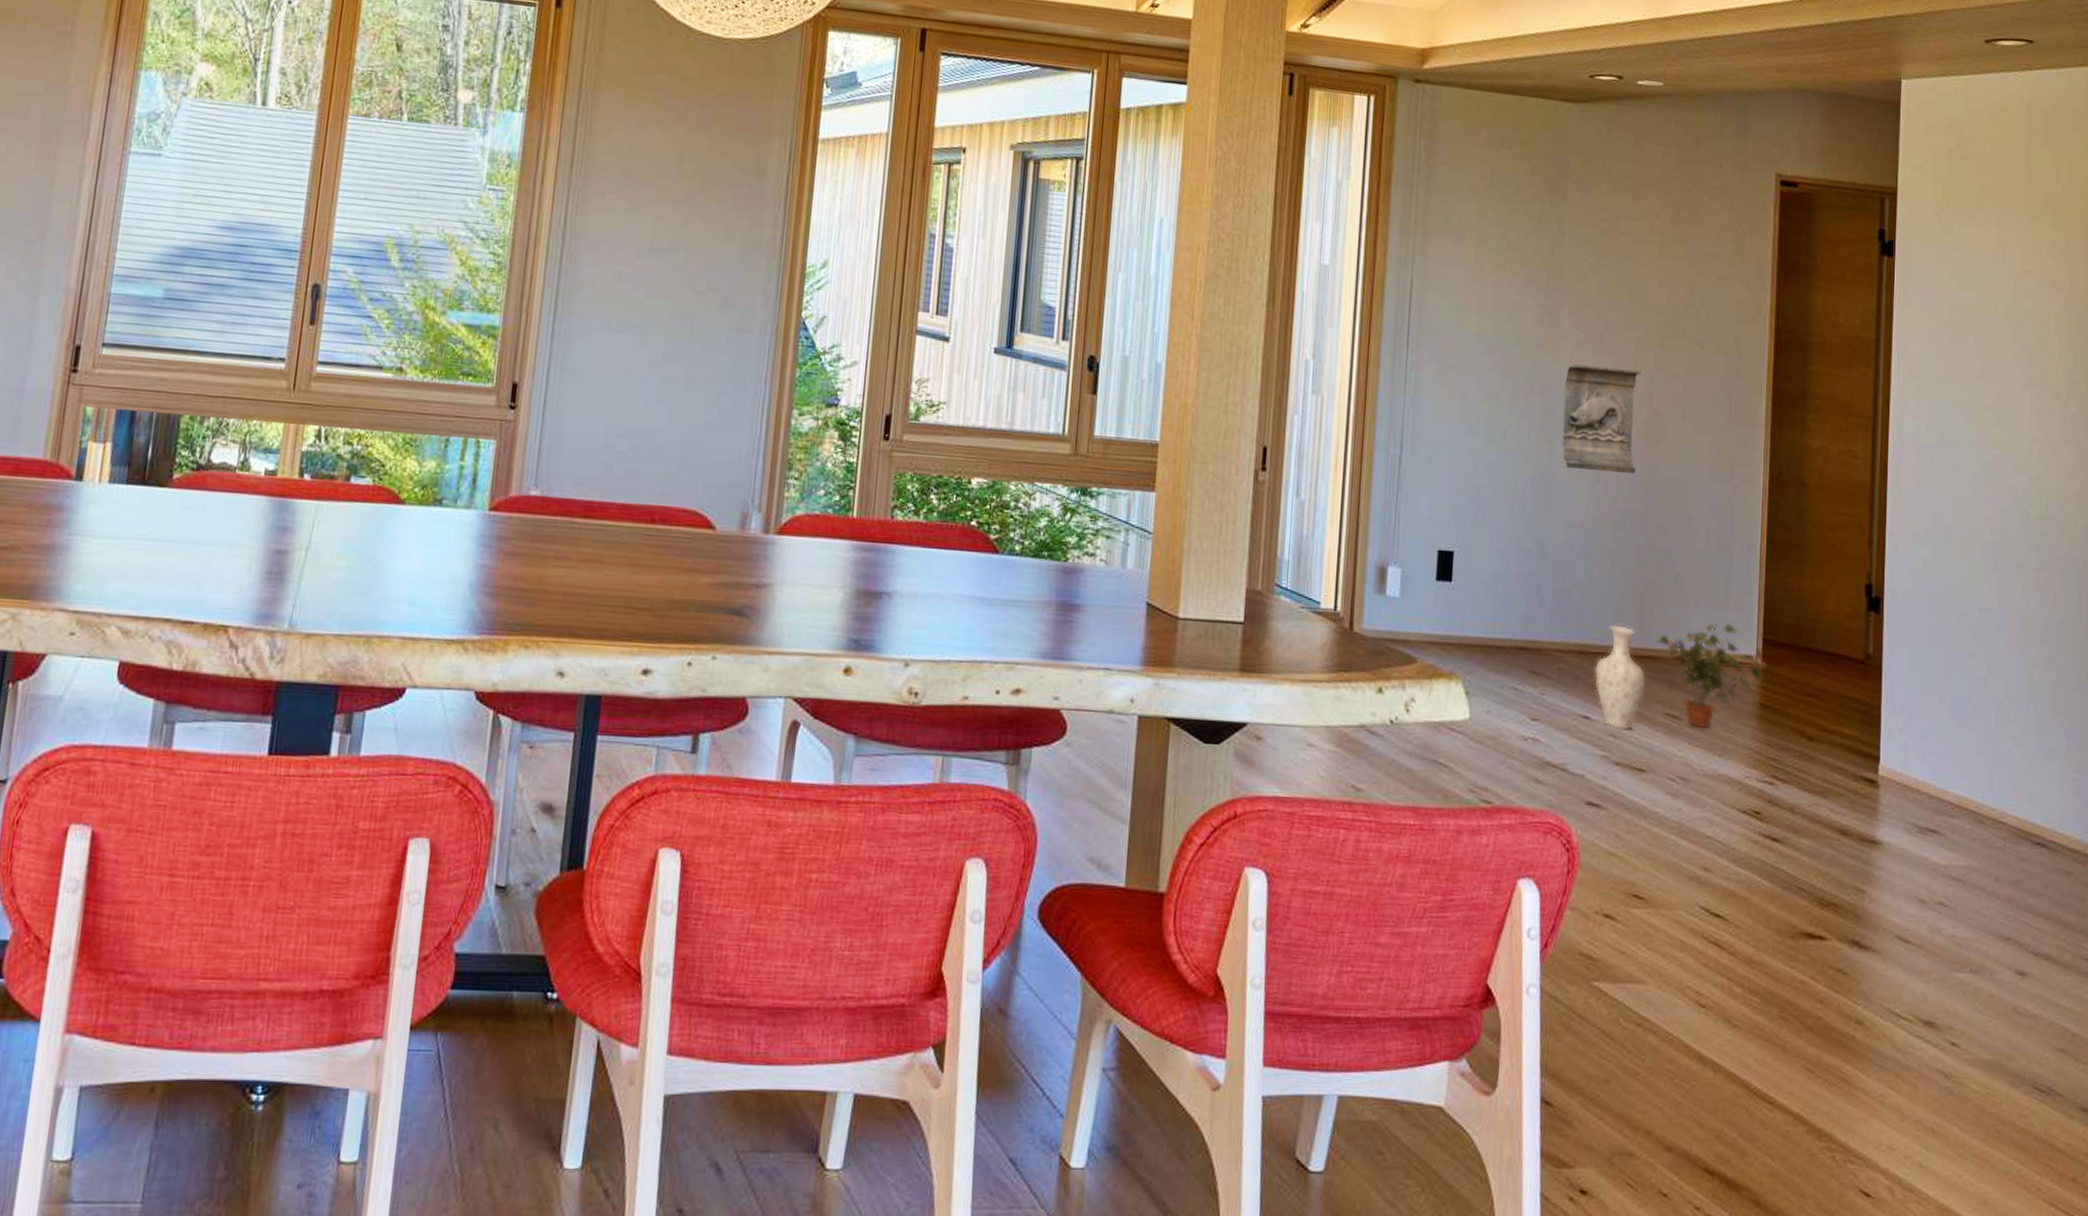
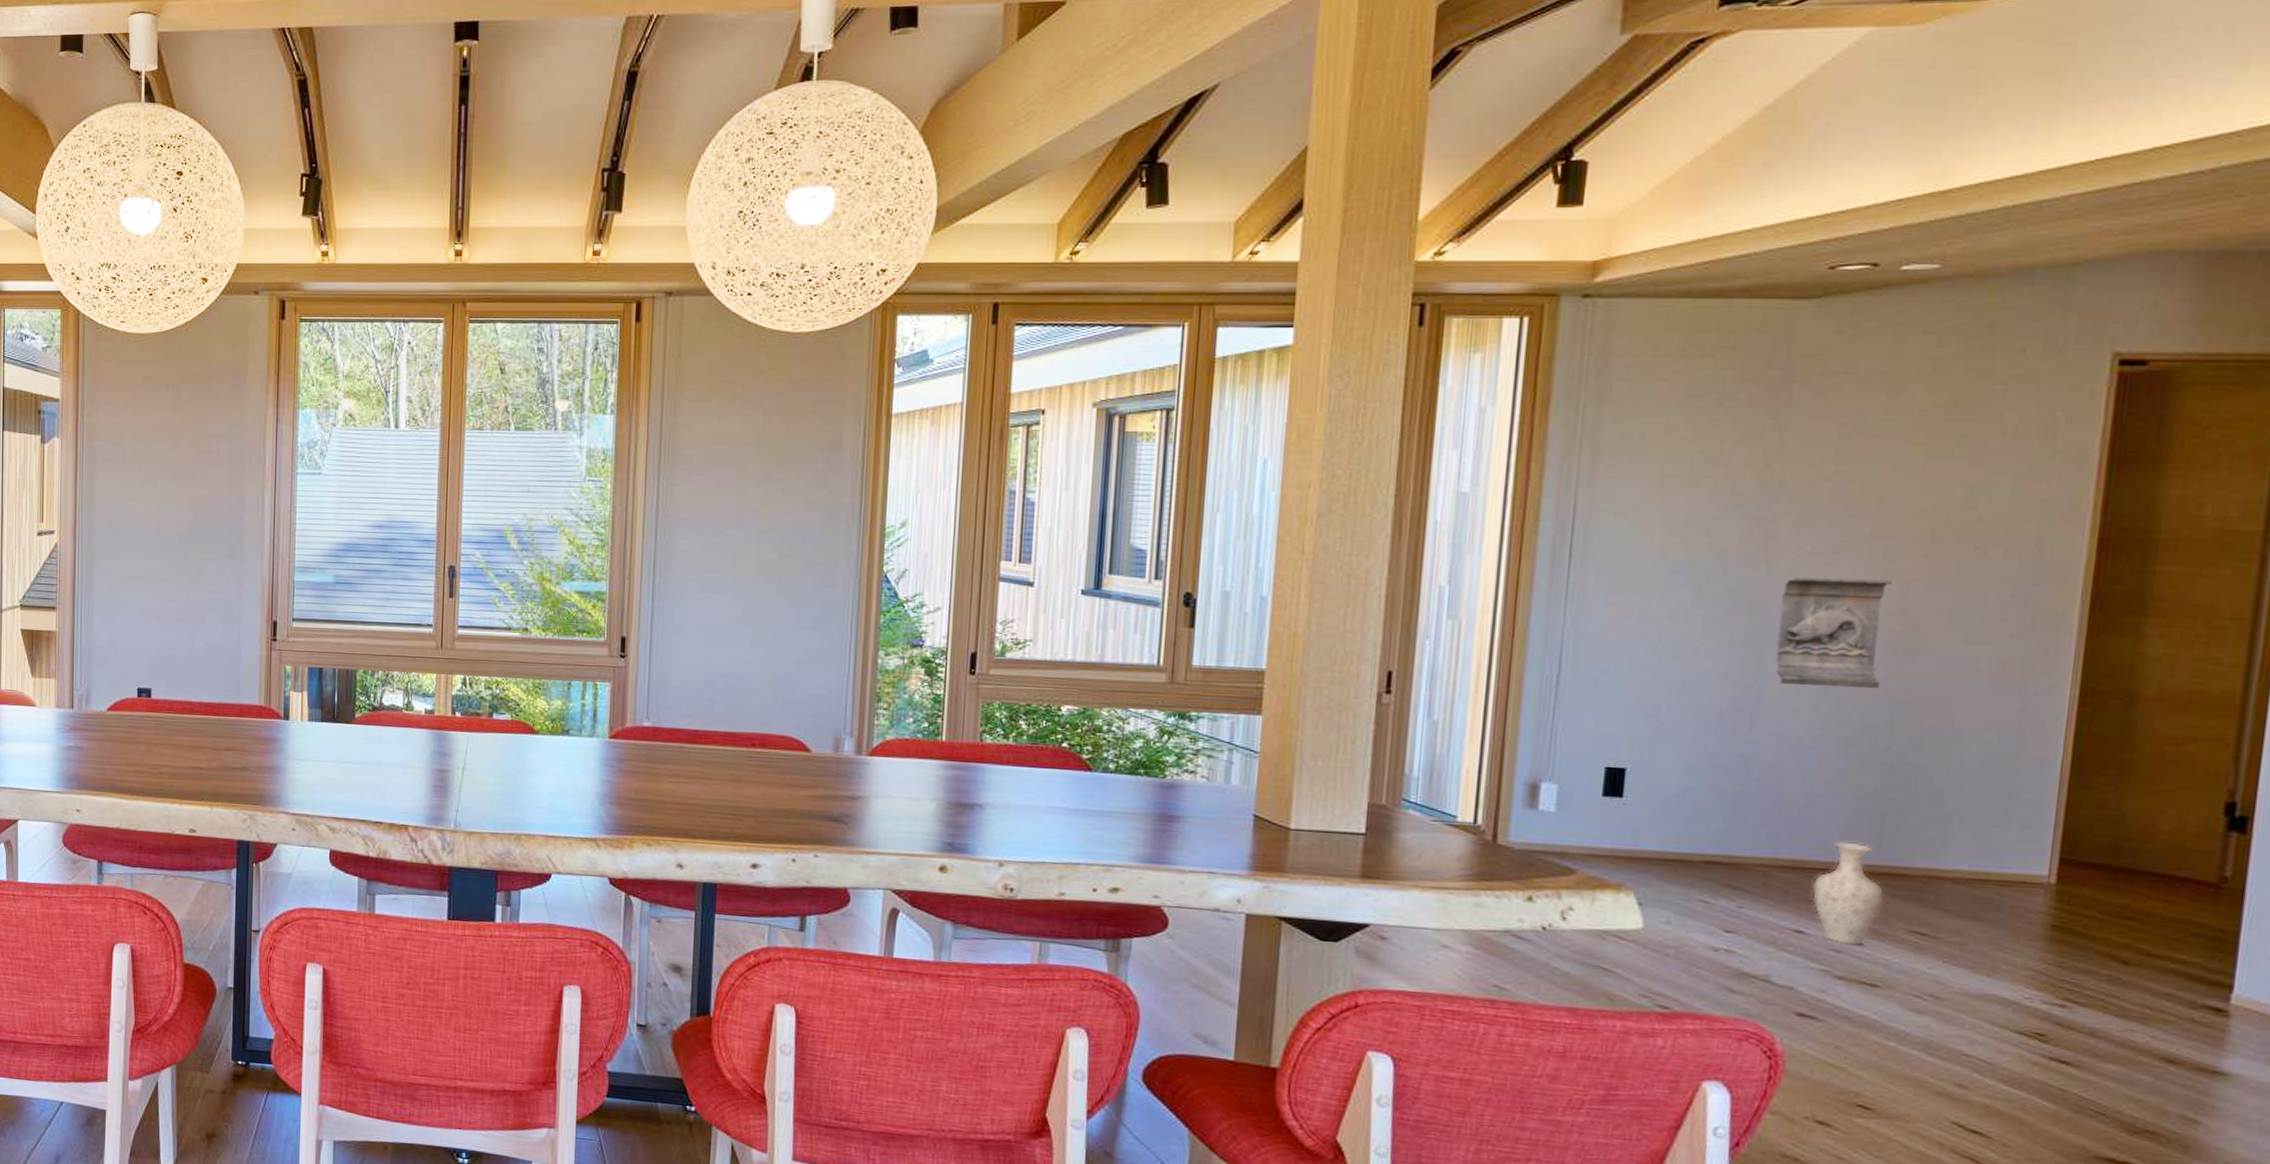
potted plant: present [1658,623,1766,729] -> none [1904,841,2063,949]

